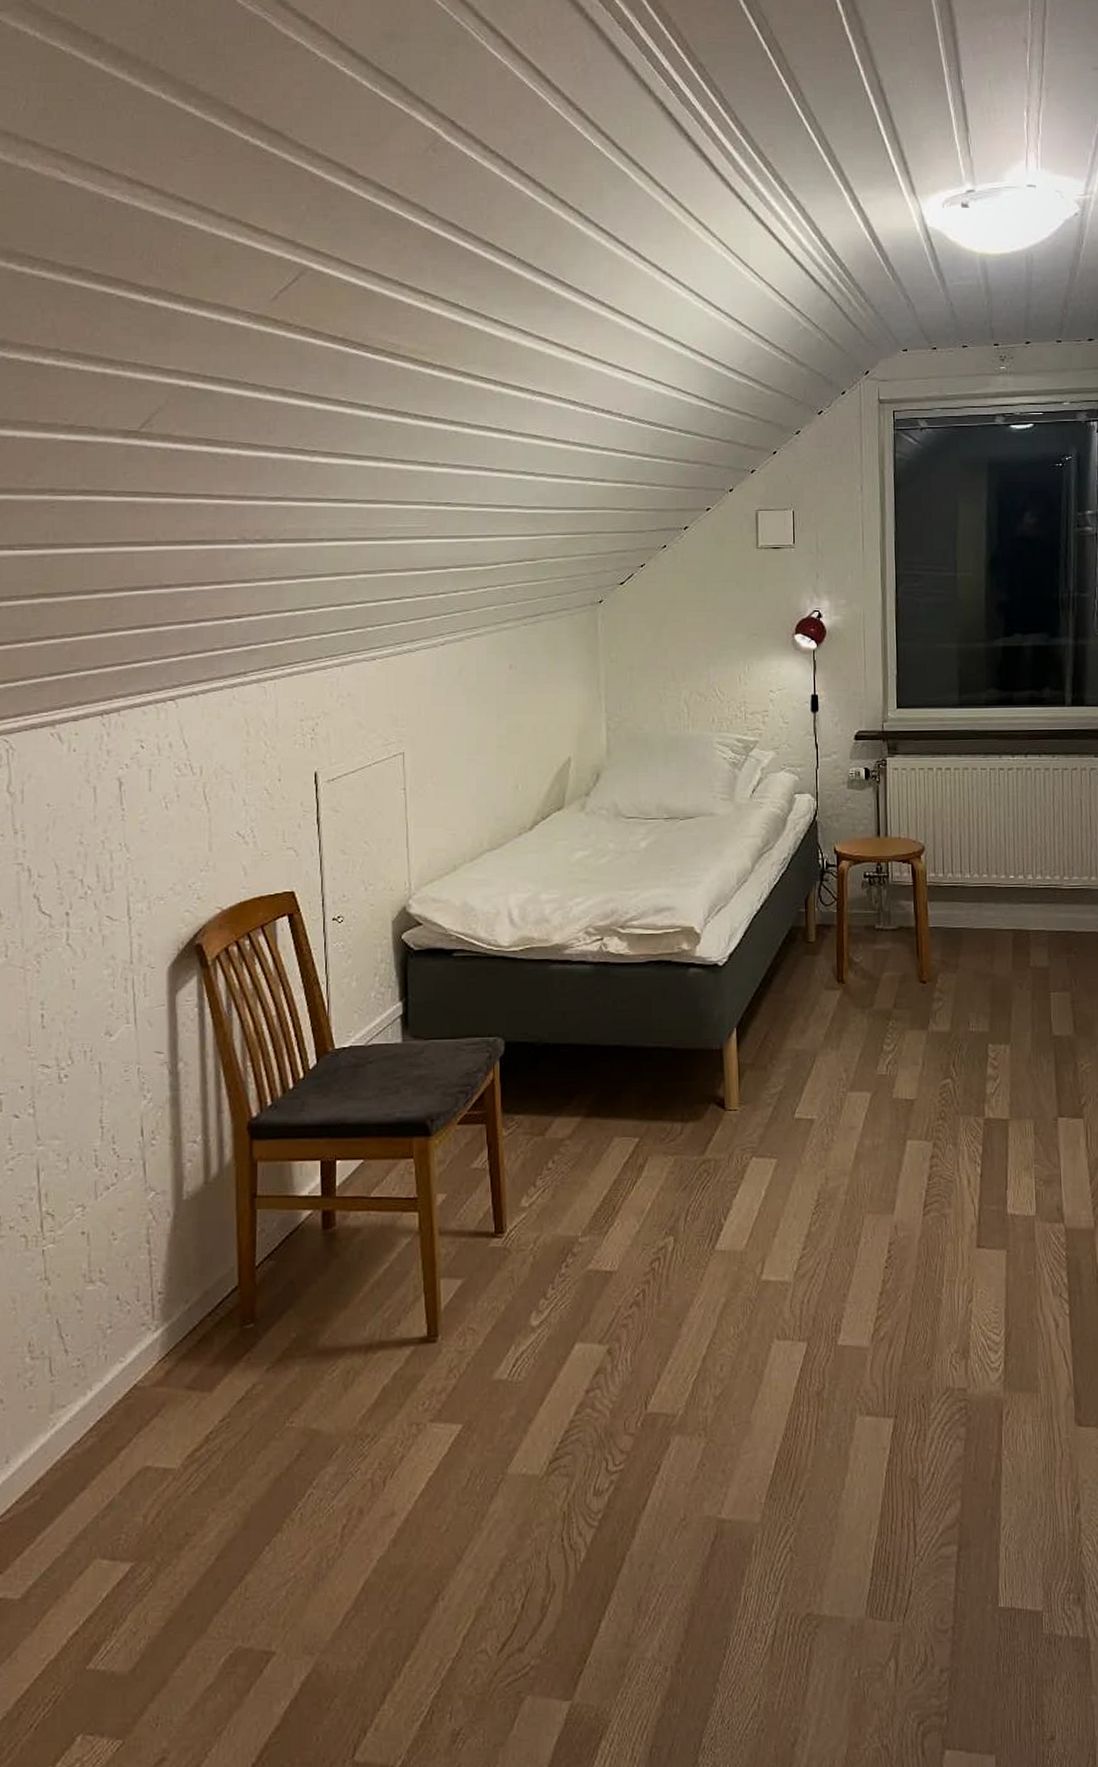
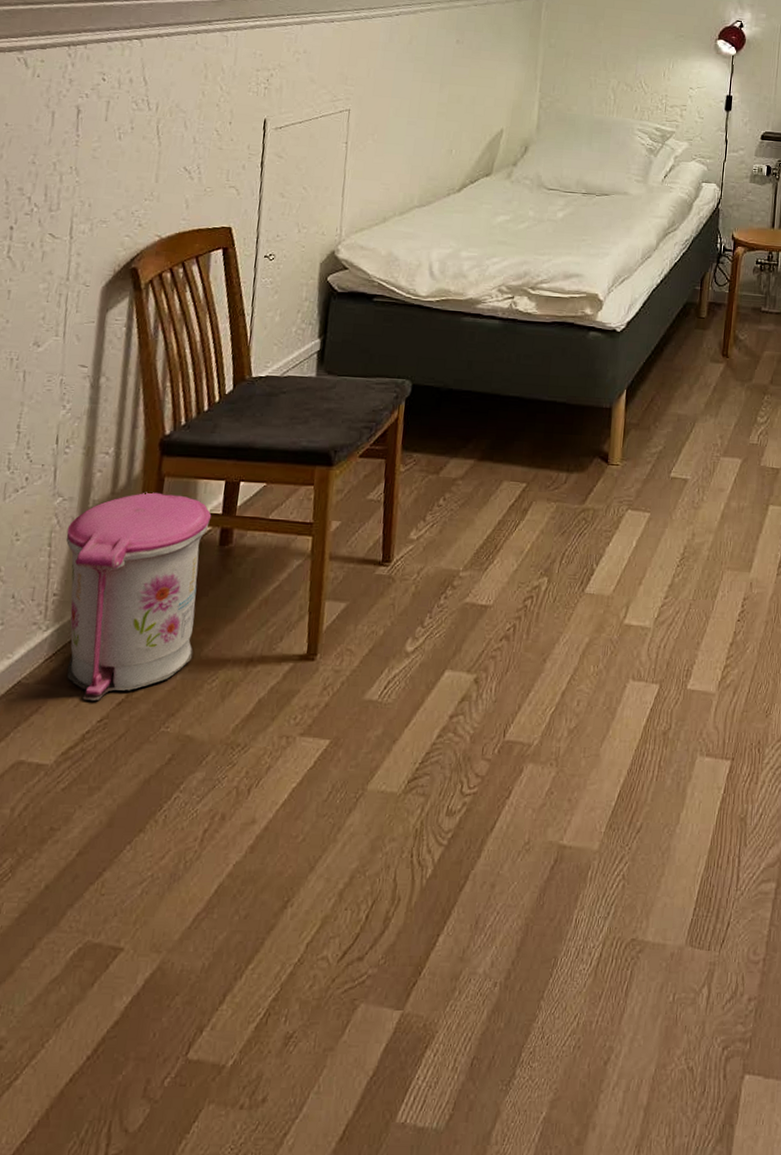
trash can: none [164,1178,311,1400] -> present [65,492,212,700]

